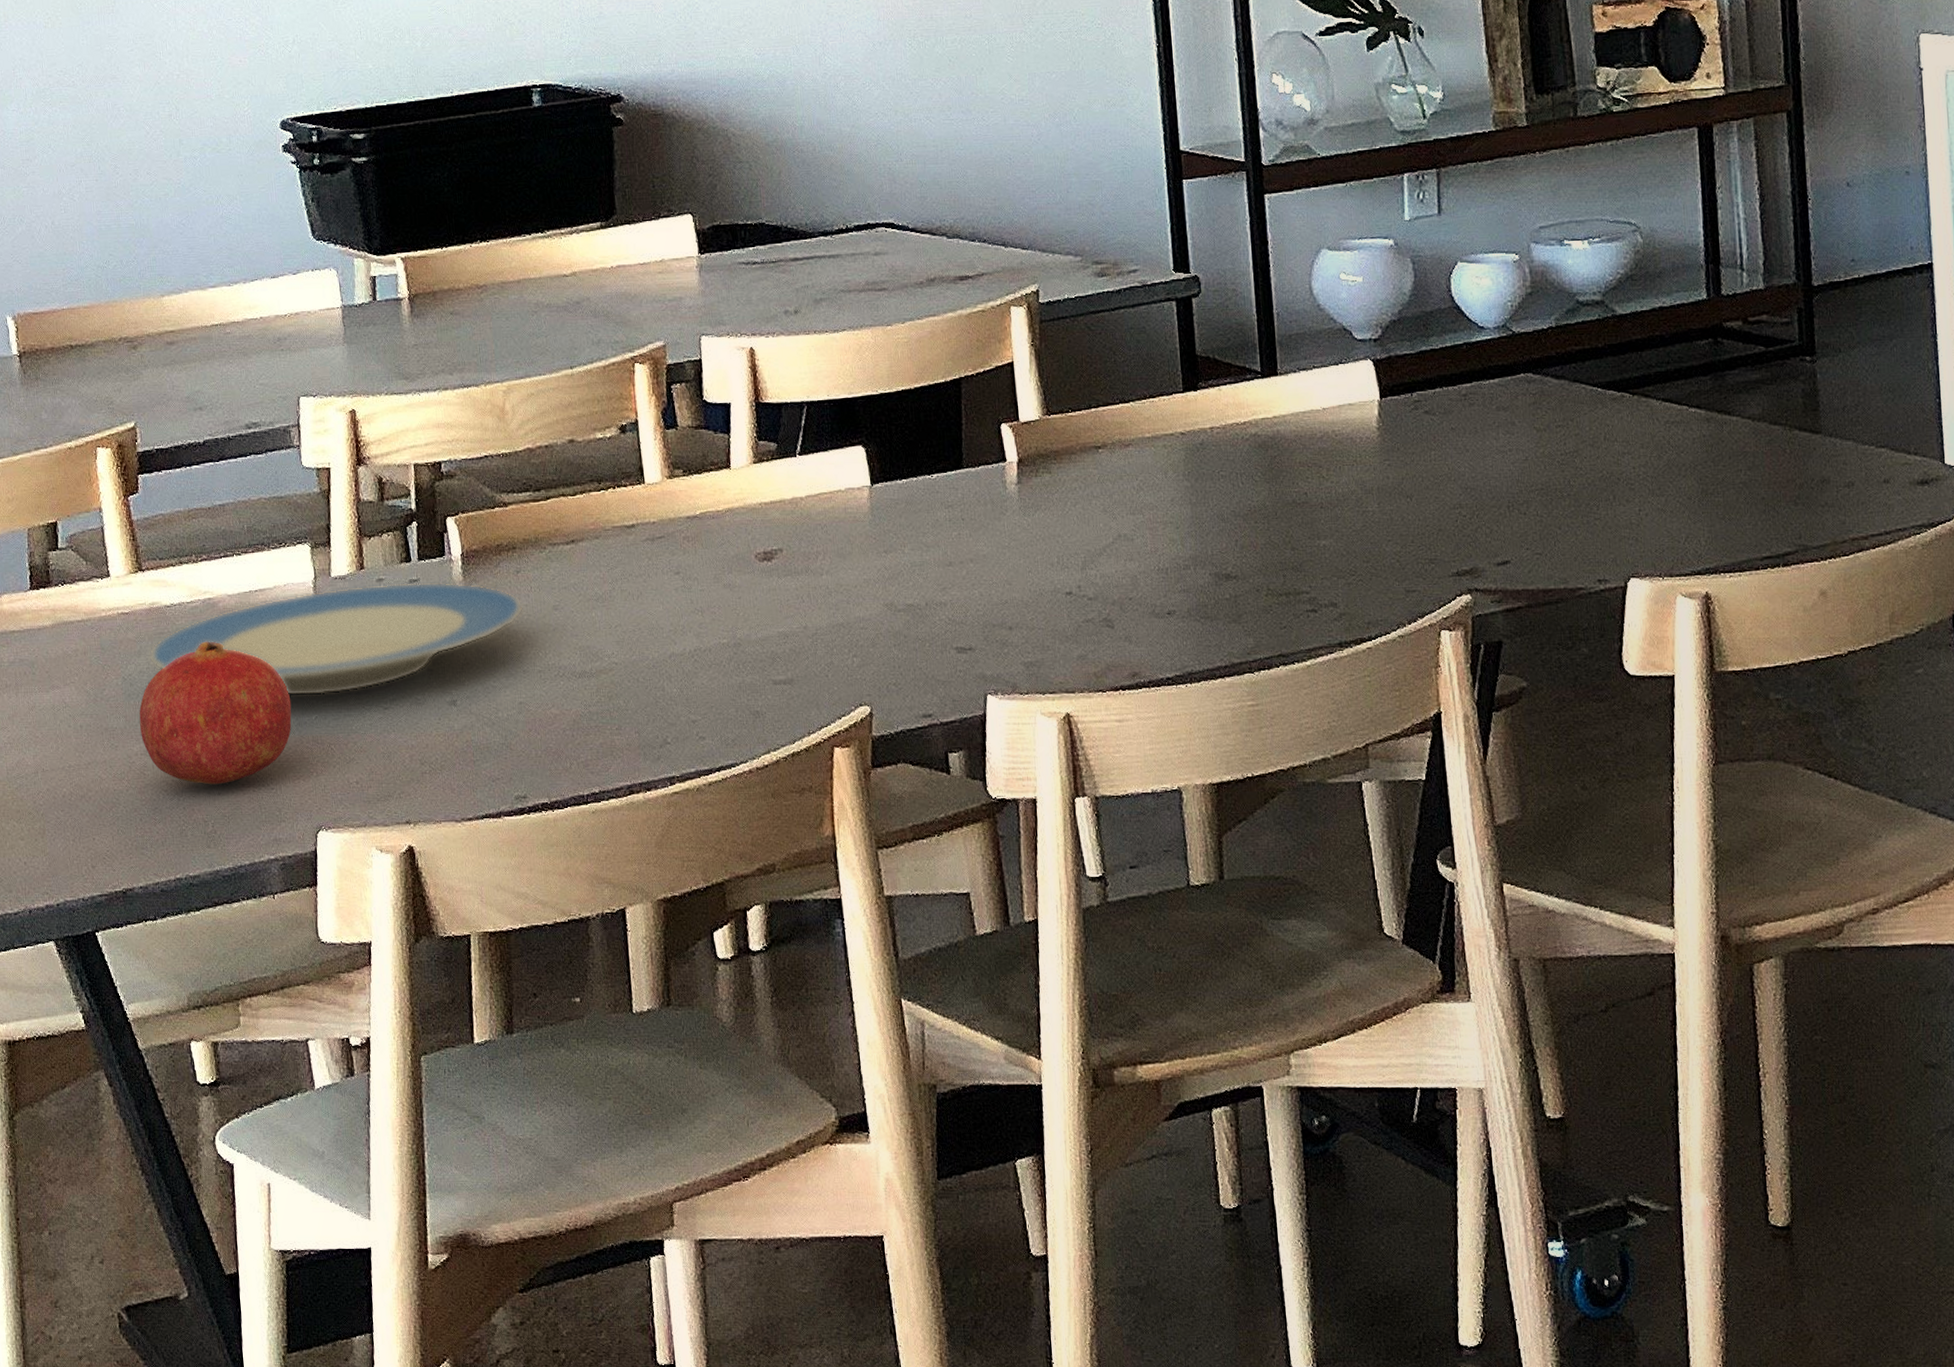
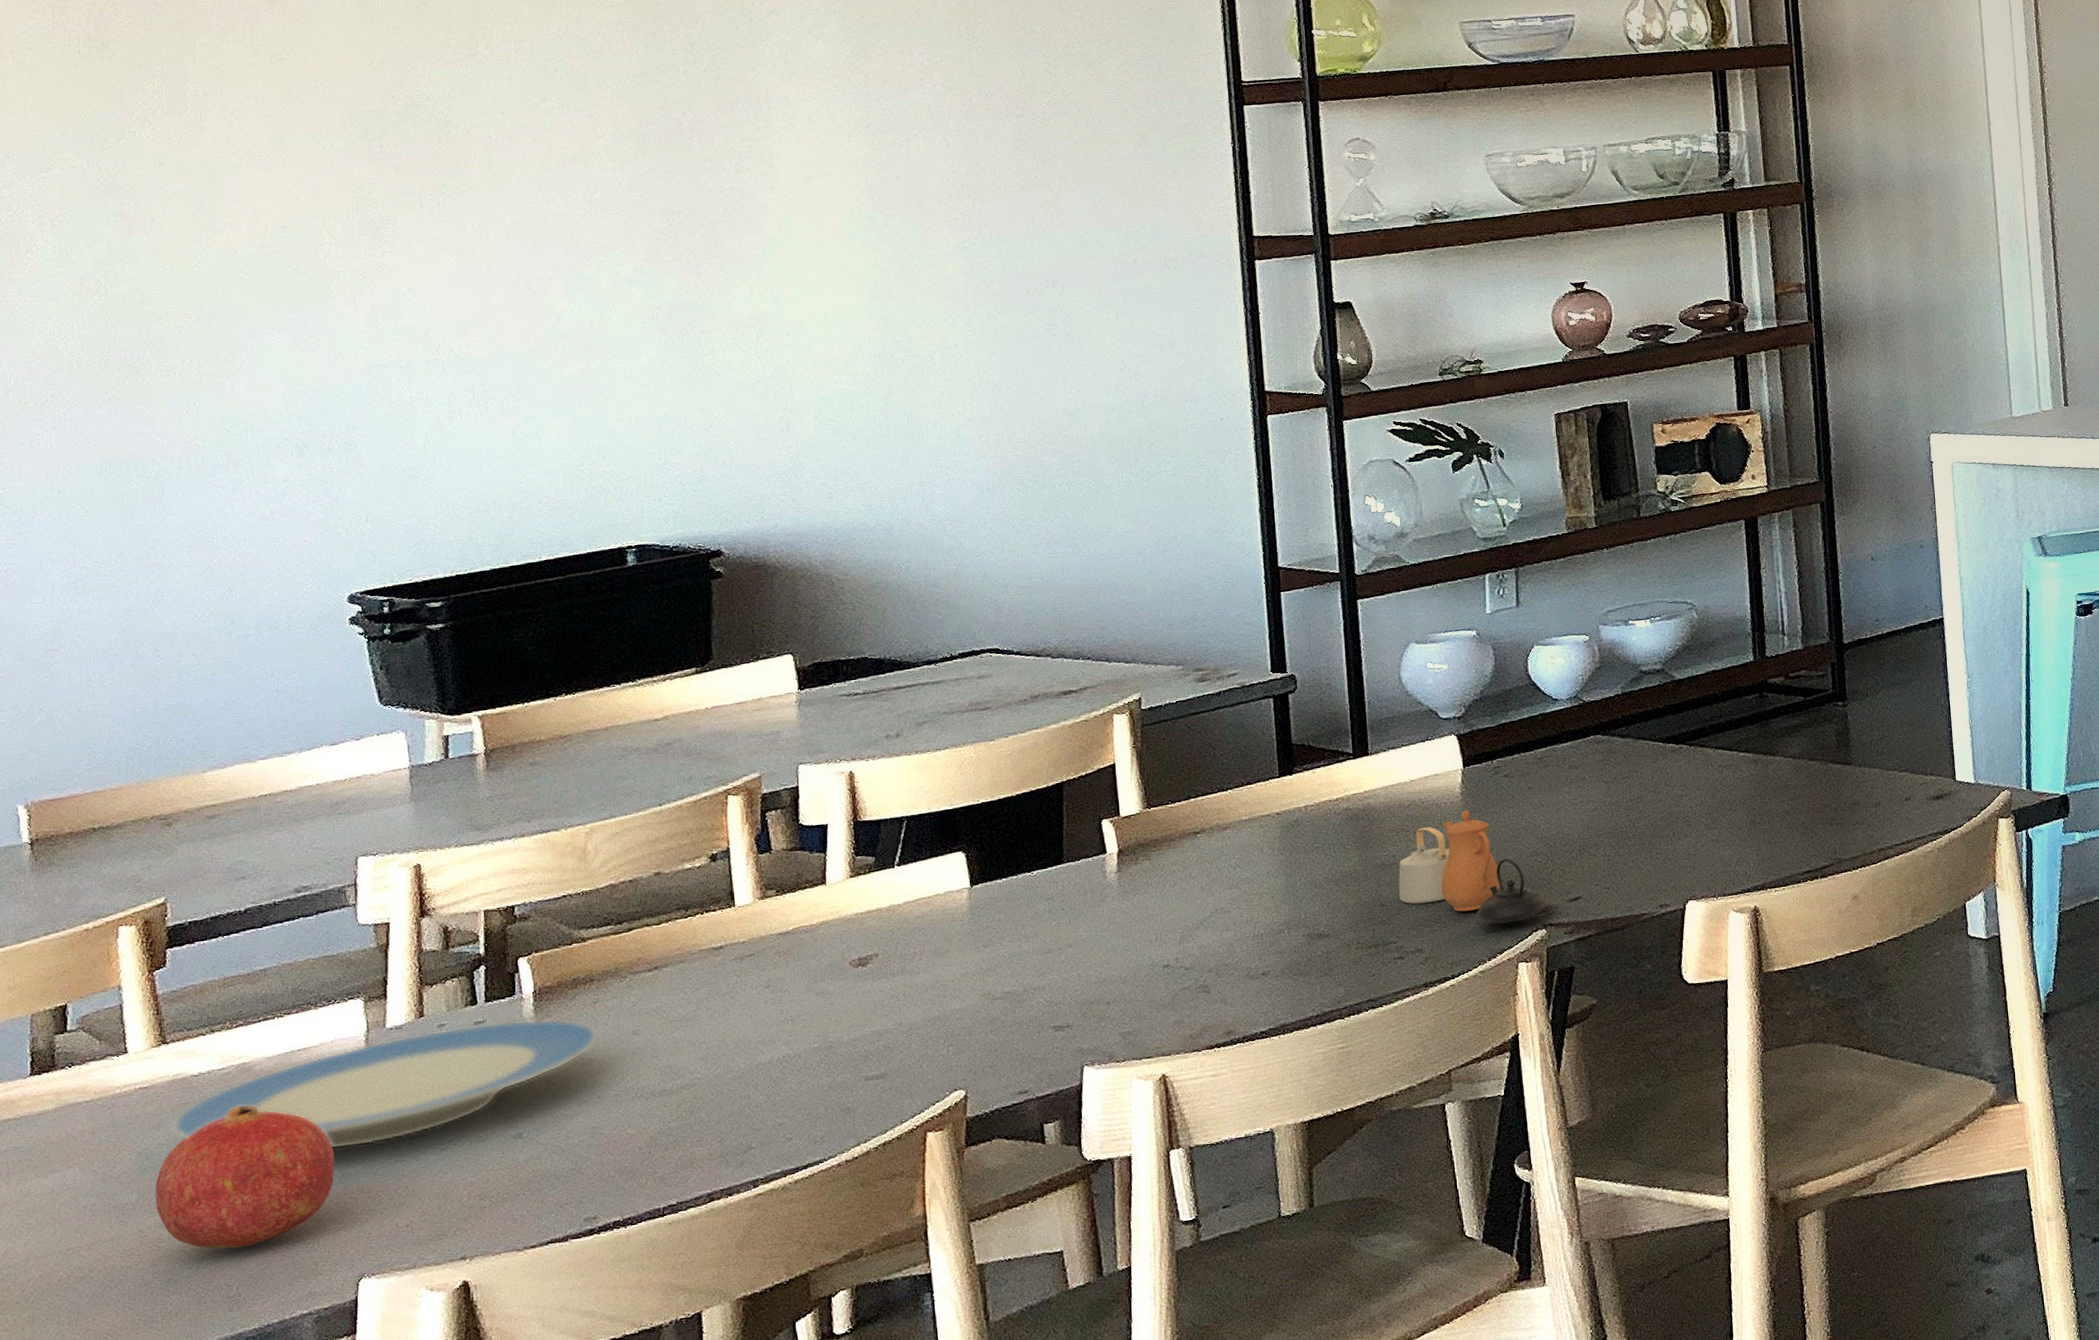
teapot: none [1310,448,1475,583] -> present [1398,810,1549,924]

